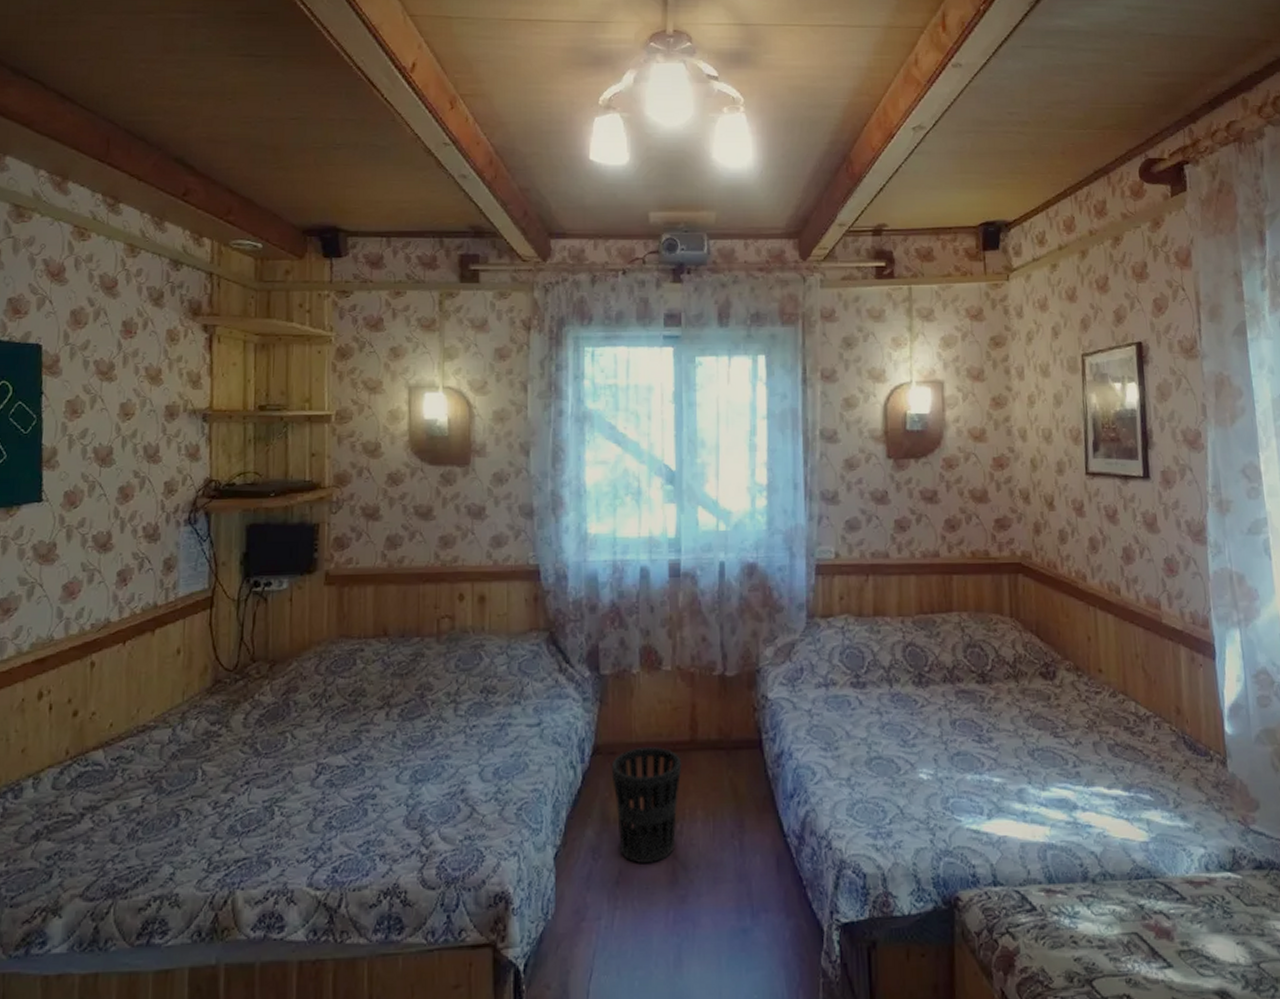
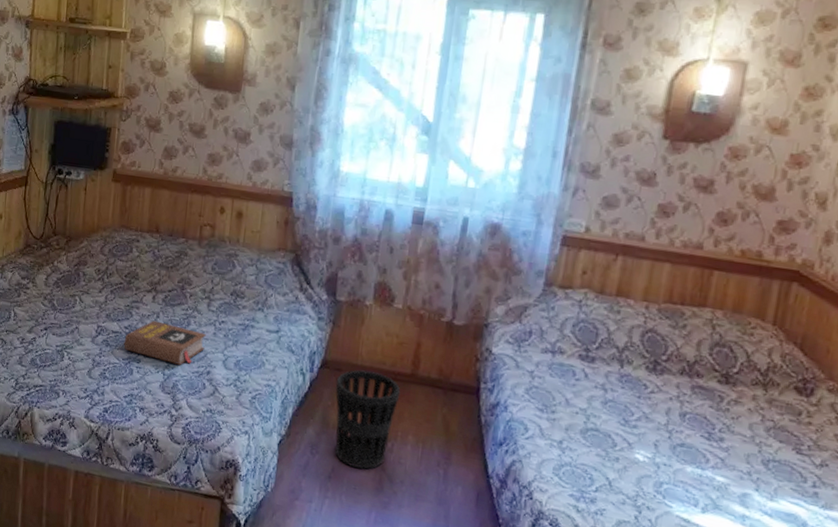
book: none [353,742,455,790] -> present [123,320,206,365]

